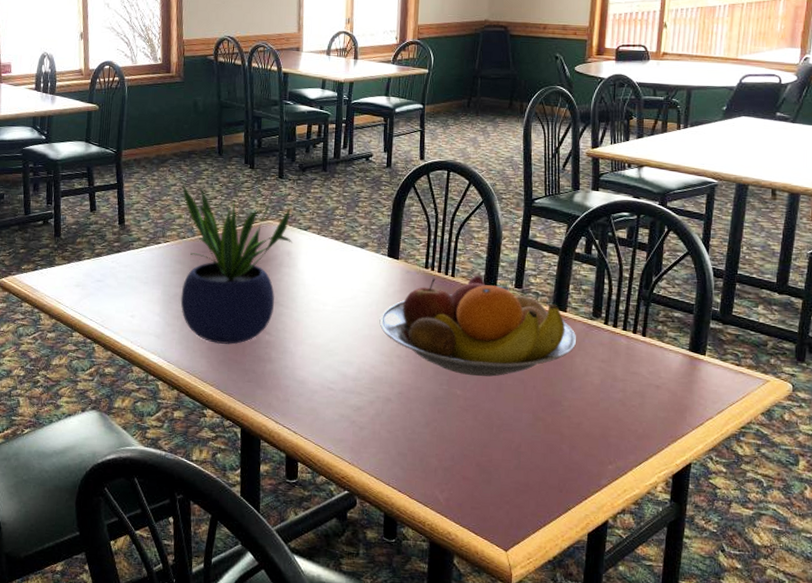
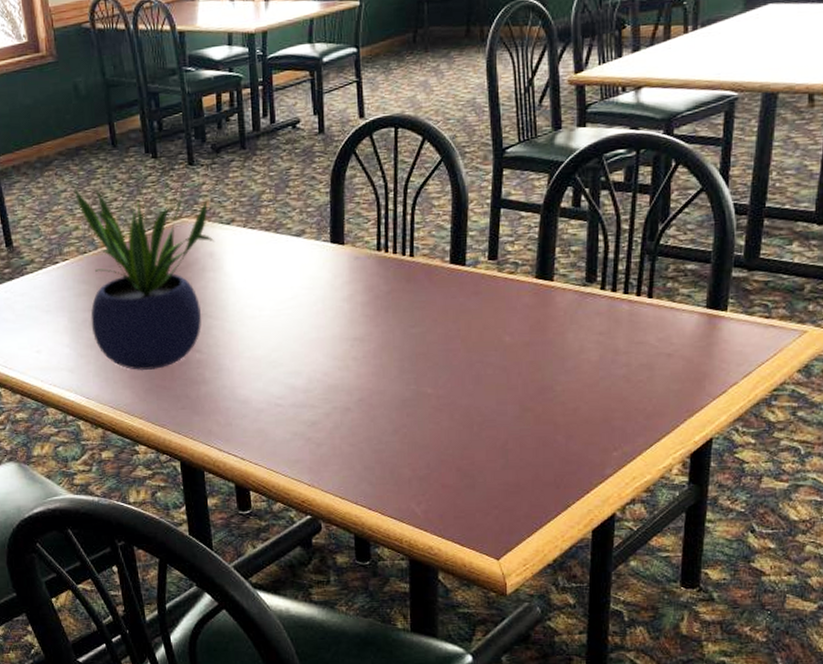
fruit bowl: present [379,275,577,377] -> none [328,251,568,370]

